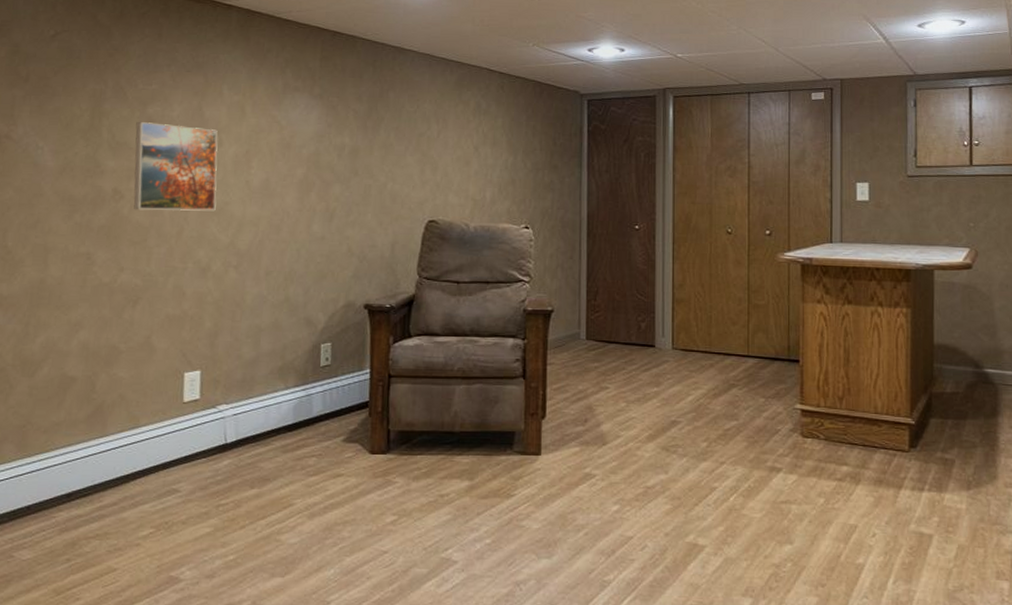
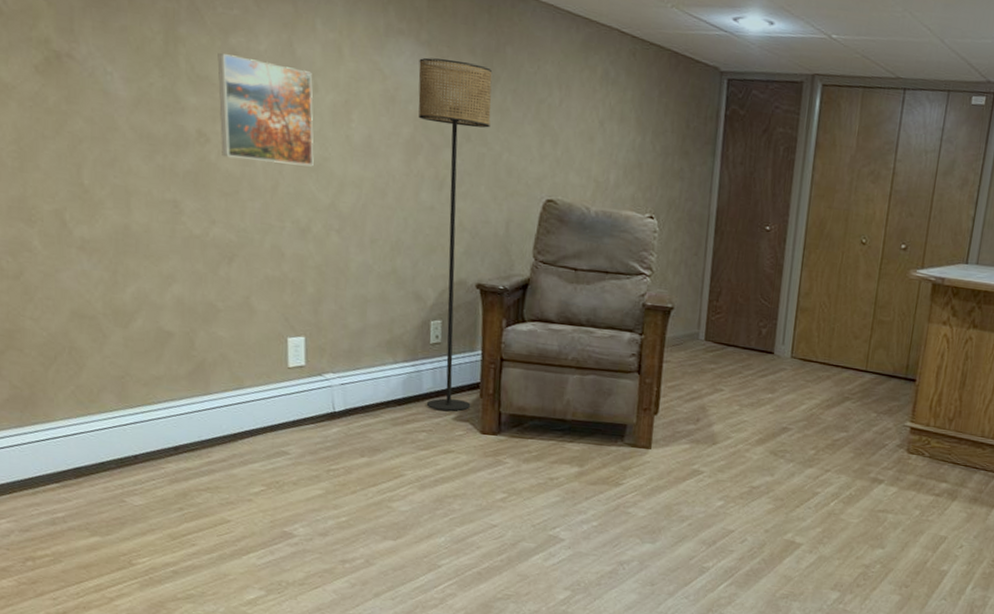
floor lamp: none [311,108,377,434] -> present [418,57,493,411]

